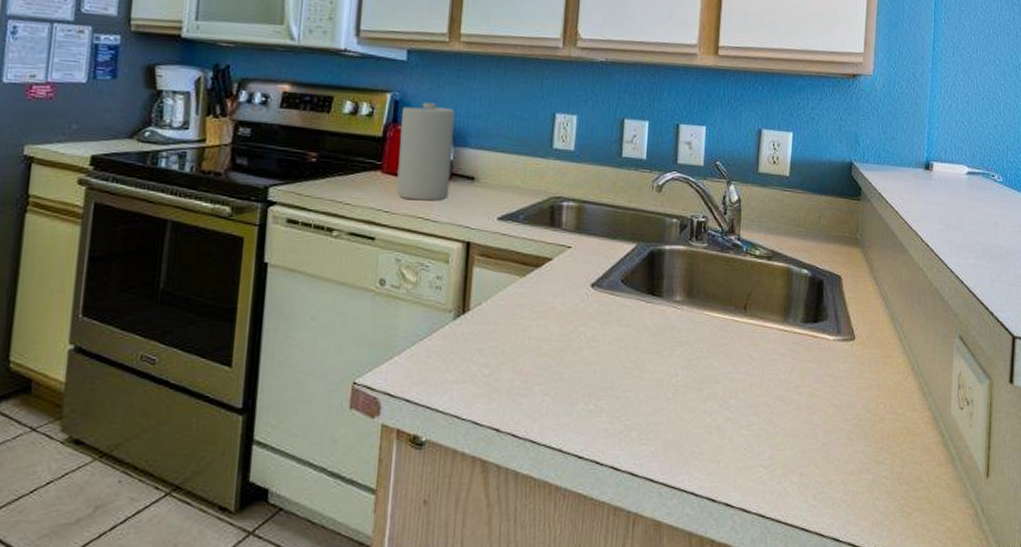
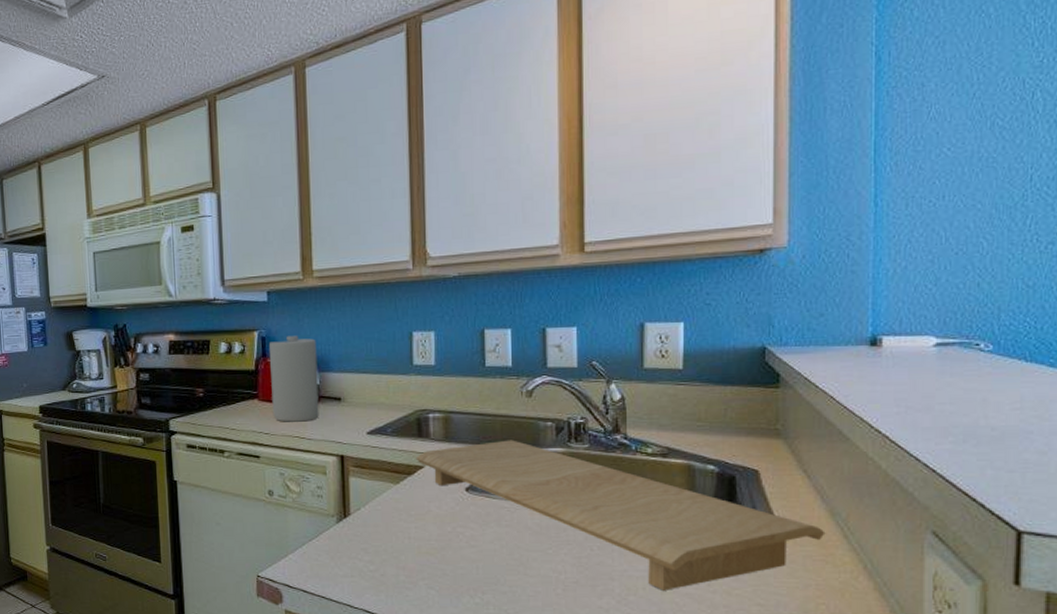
cutting board: none [545,234,887,393] -> present [415,440,826,591]

